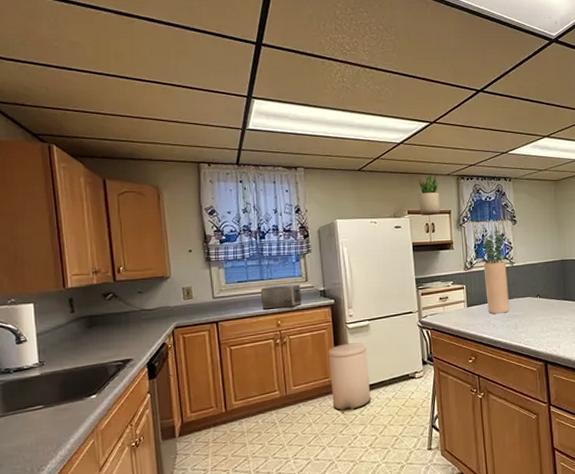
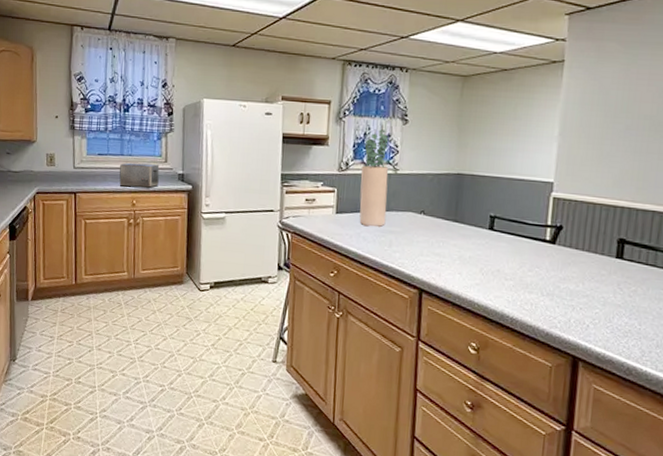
pedal bin: present [328,343,371,413] -> none [179,234,220,307]
planter: present [418,174,441,215] -> none [295,55,322,104]

